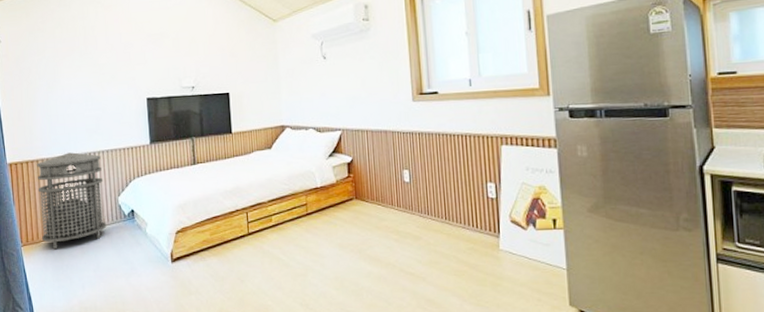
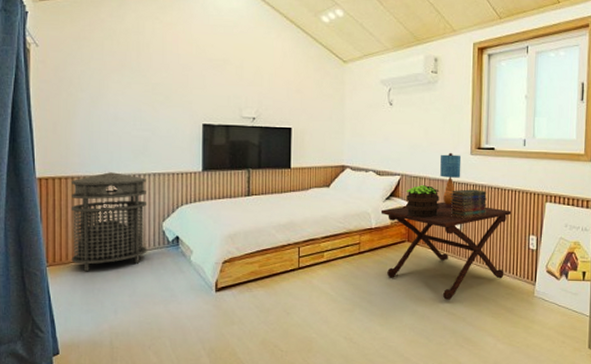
side table: none [324,154,464,259] -> present [380,202,512,300]
potted plant: none [349,138,385,173] -> present [406,185,440,218]
table lamp: none [381,101,405,161] -> present [440,152,462,209]
book stack: none [395,137,436,171] -> present [450,189,487,219]

